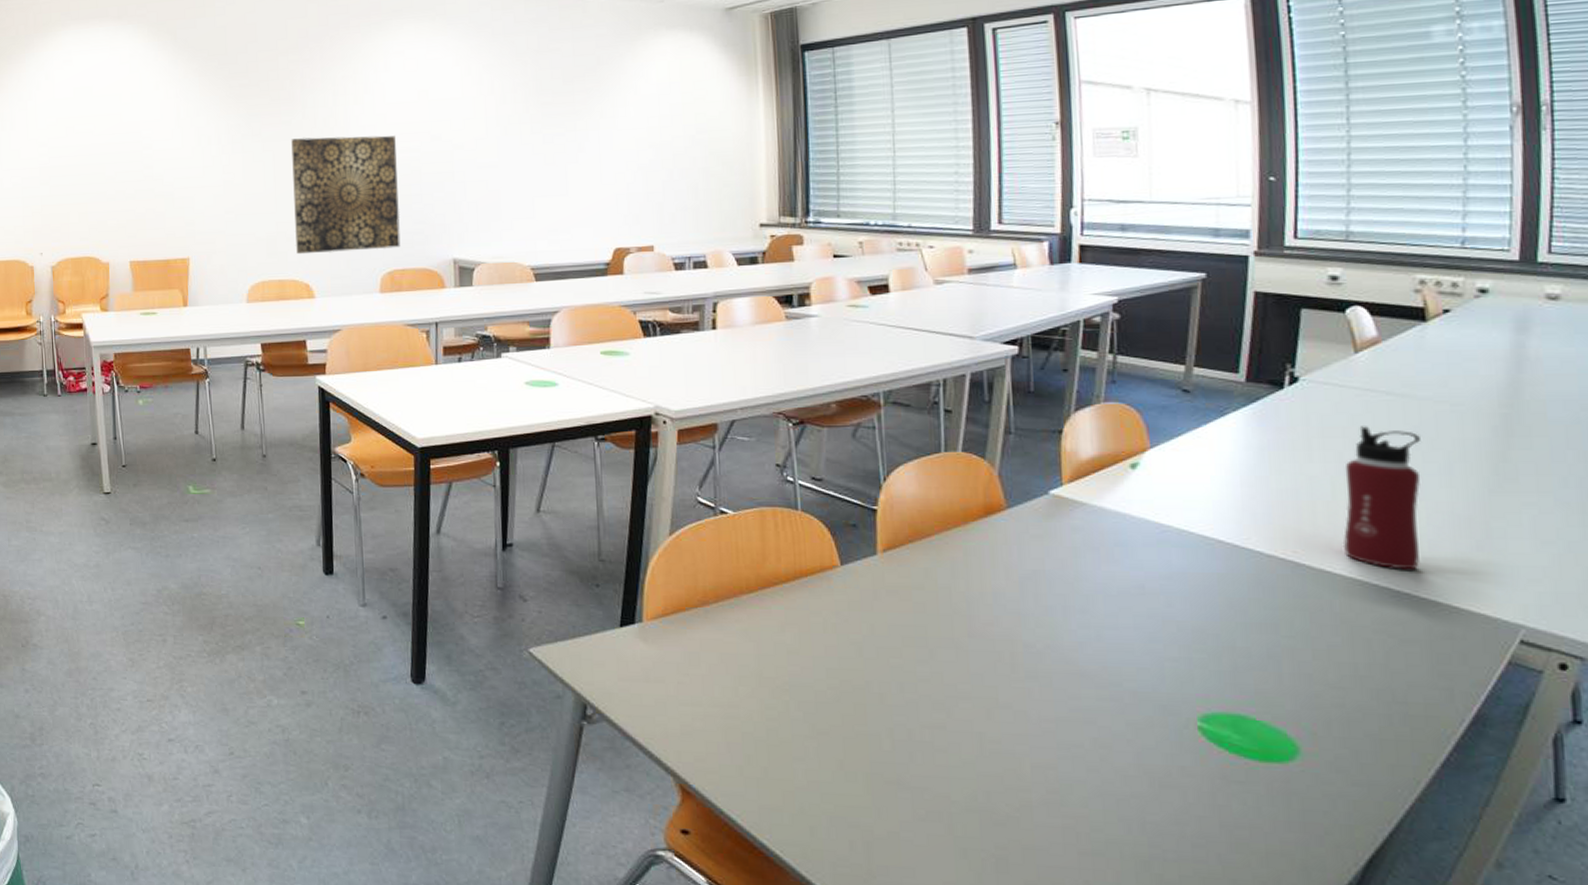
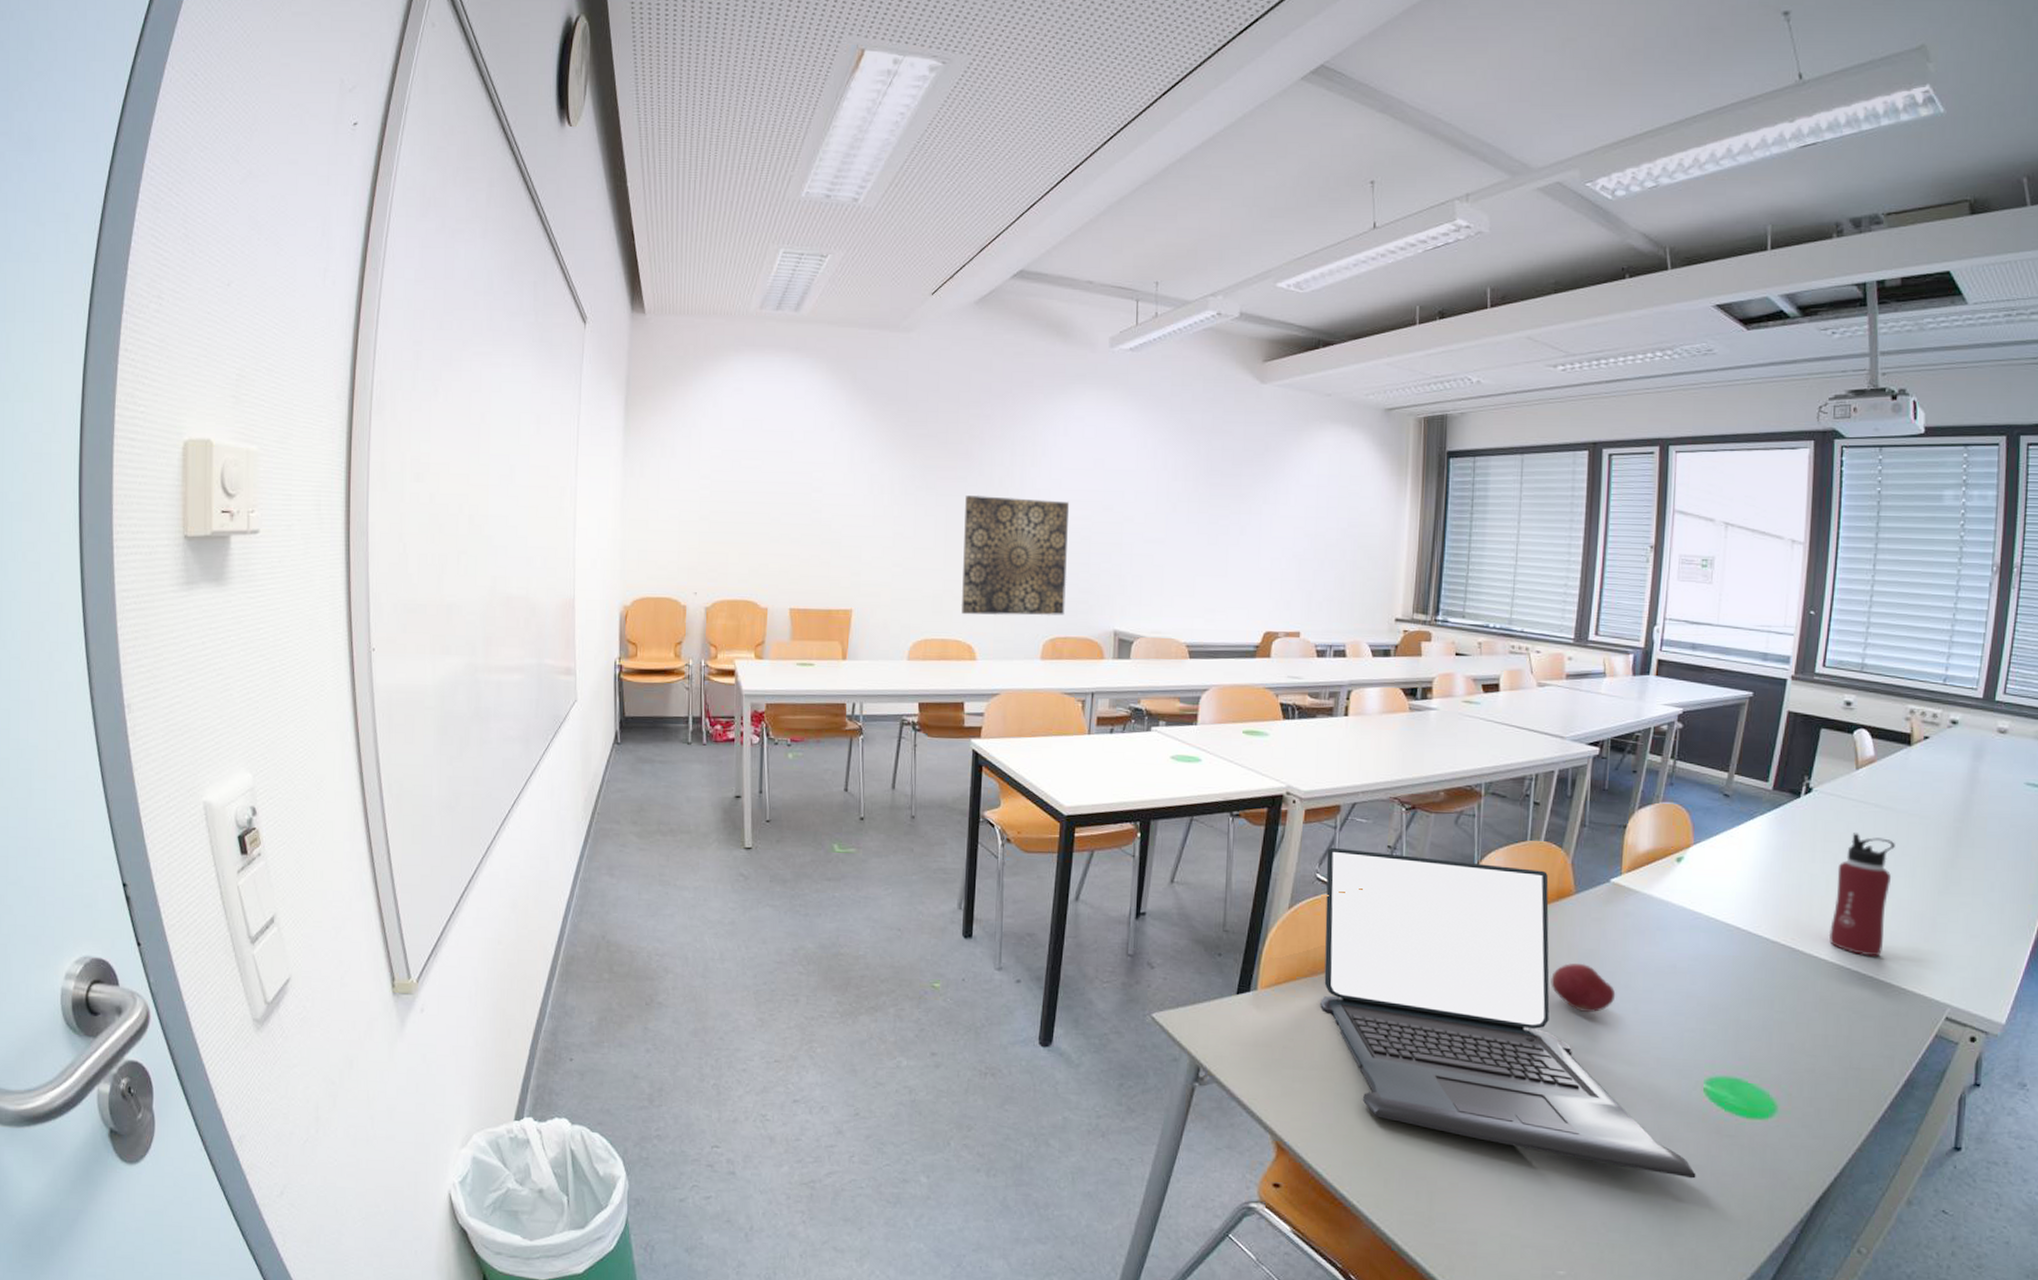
laptop: none [707,468,1201,832] -> present [1320,847,1696,1179]
apple: none [987,585,1071,640] -> present [1551,963,1616,1012]

